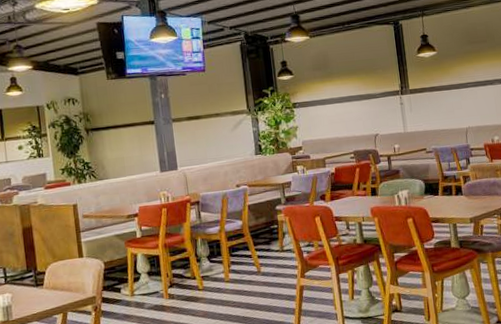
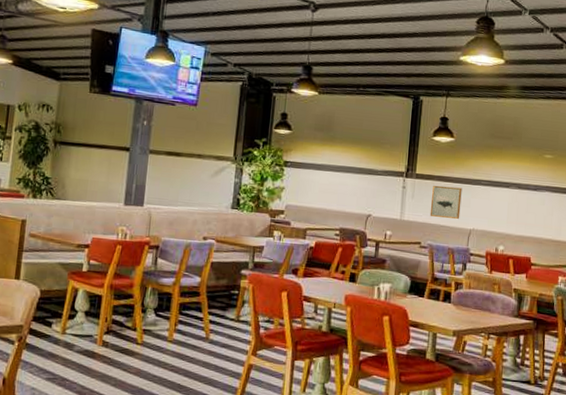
wall art: none [427,93,456,124] -> present [429,185,462,220]

